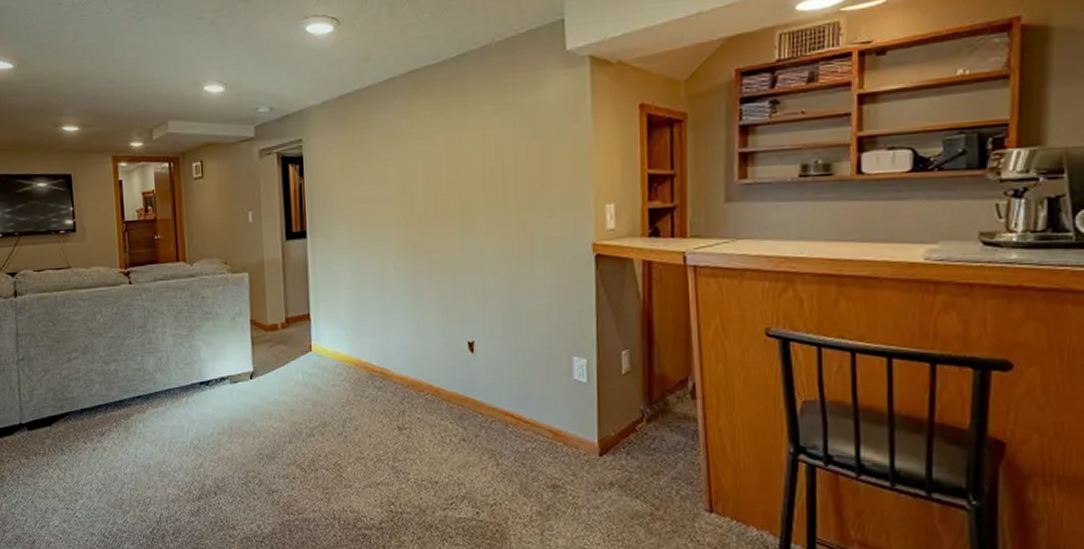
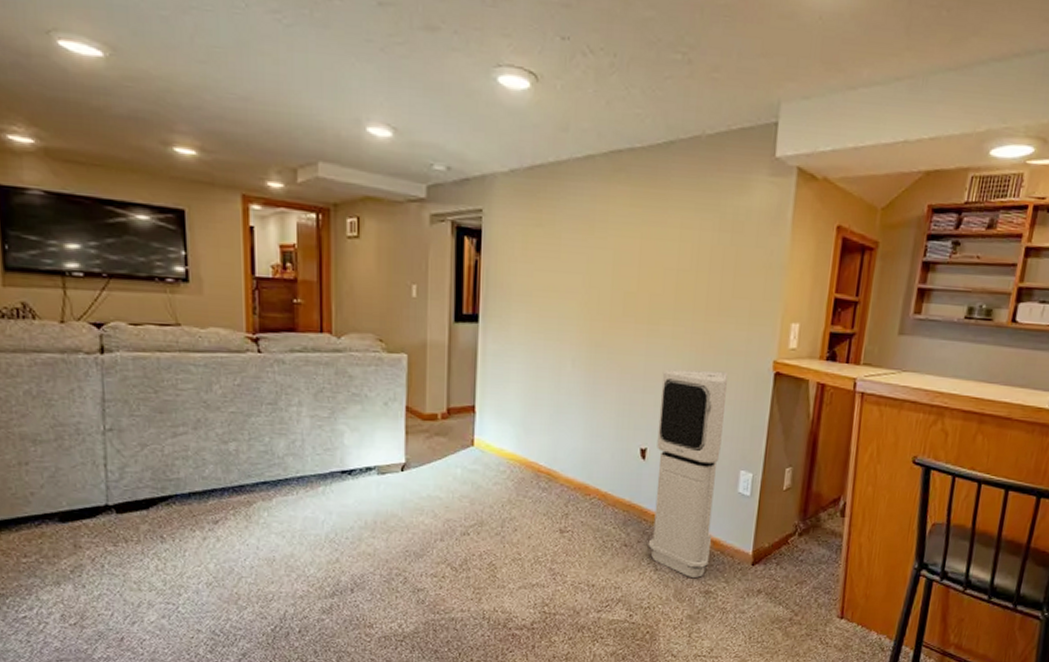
air purifier: none [481,259,552,472] -> present [648,369,729,579]

